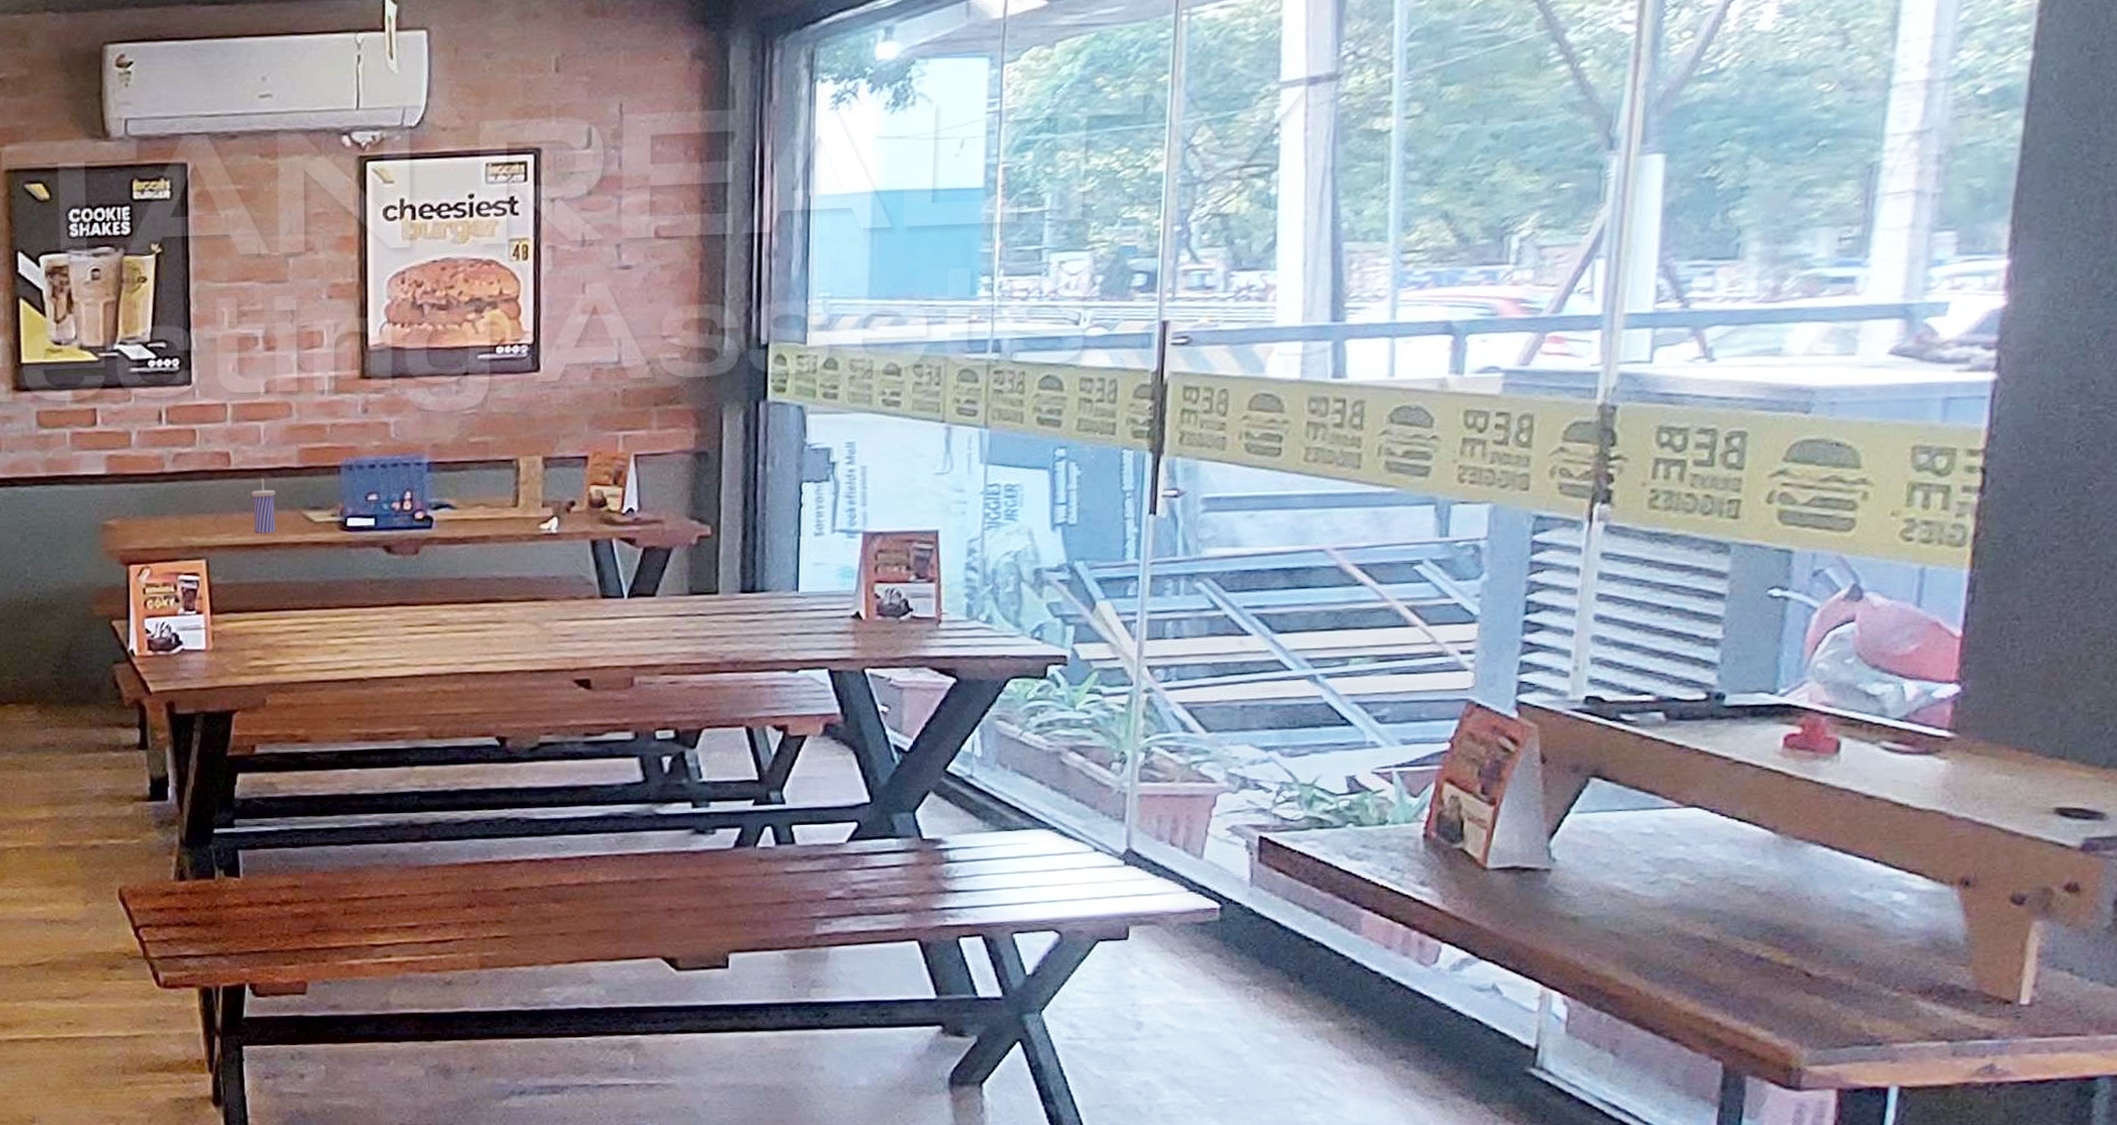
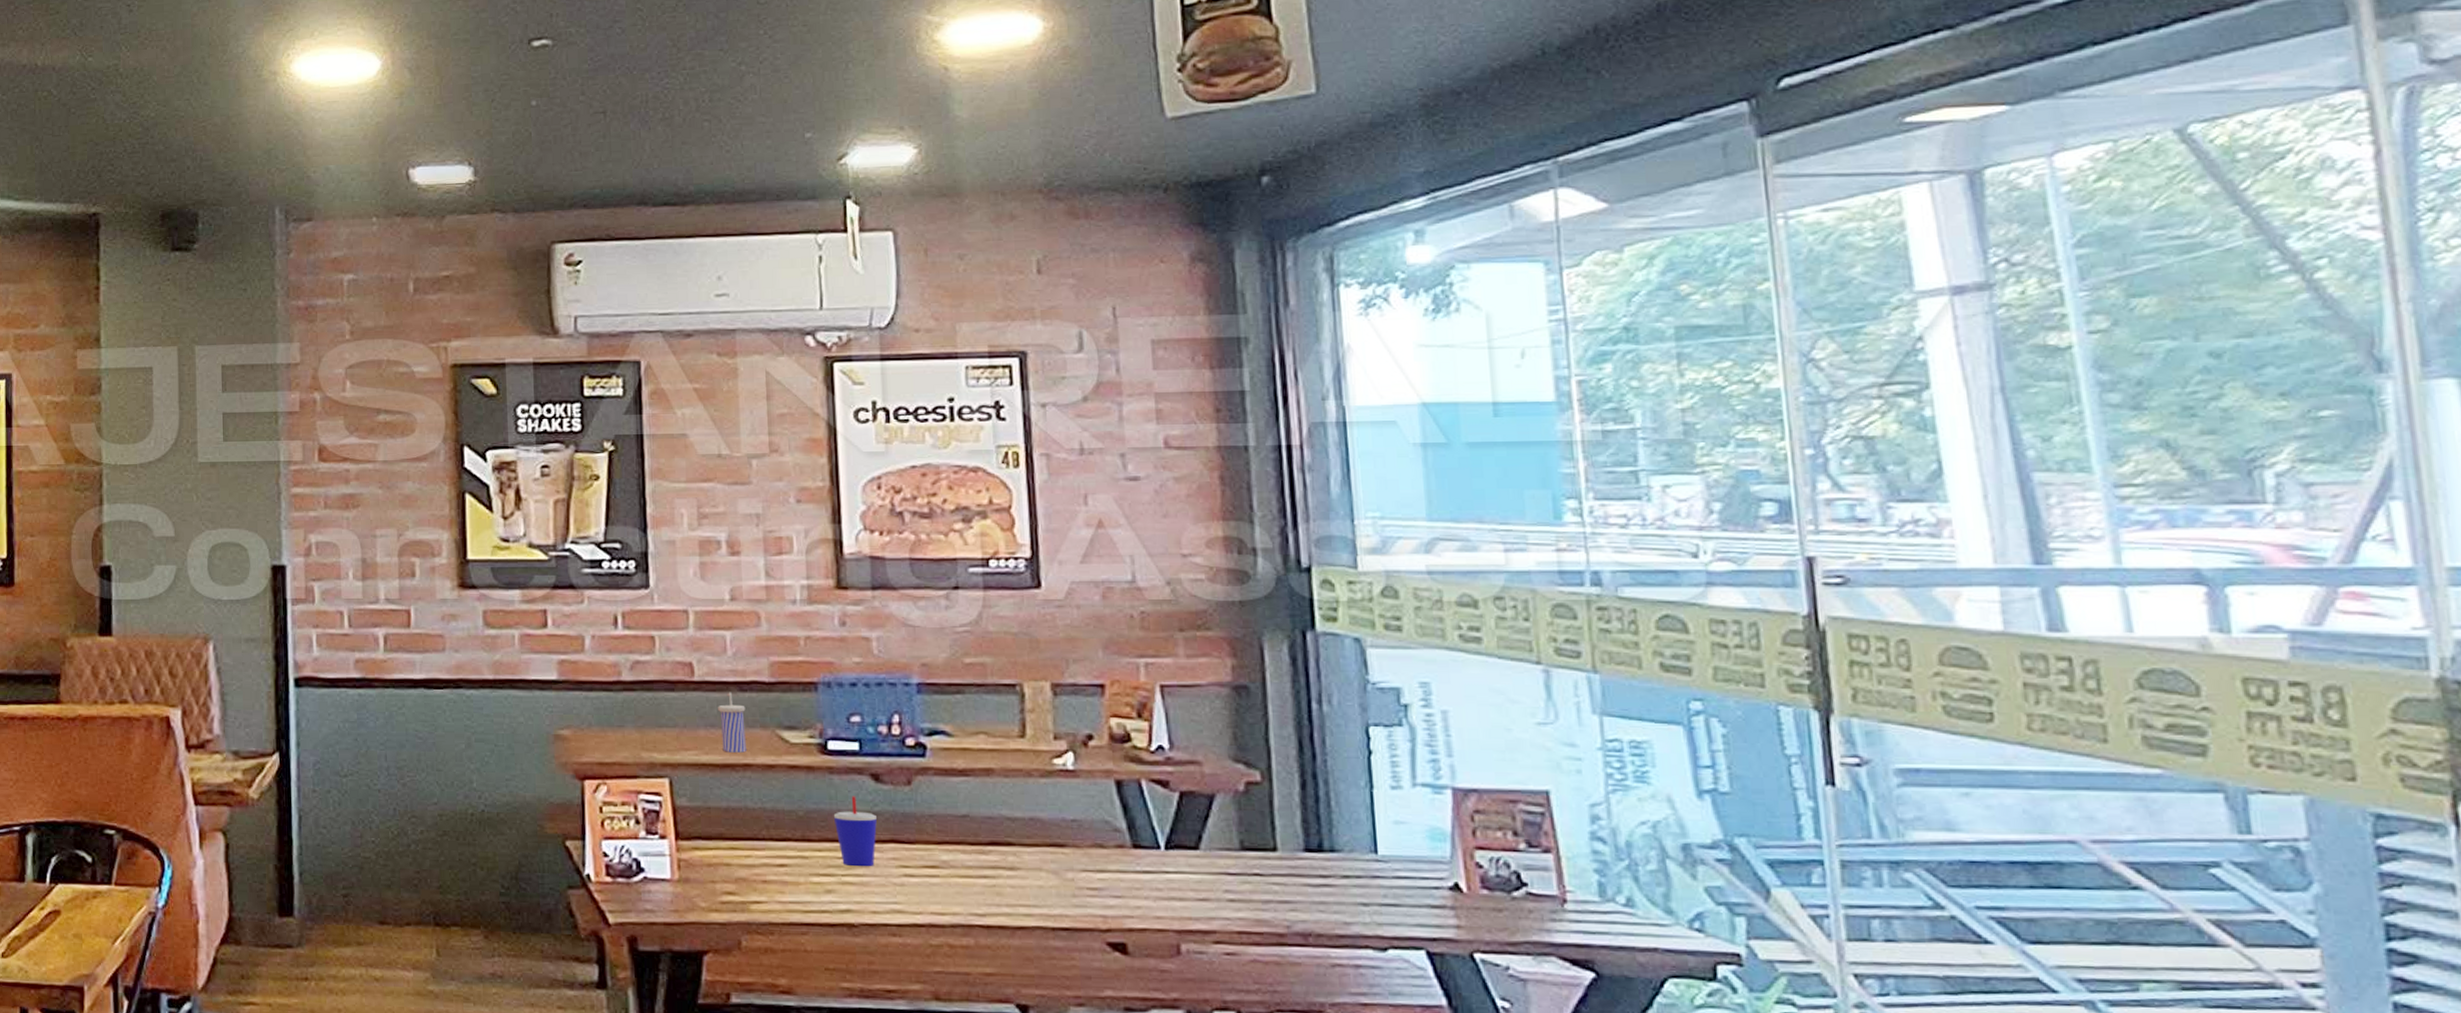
beverage cup: none [349,566,387,629] -> present [833,796,877,867]

